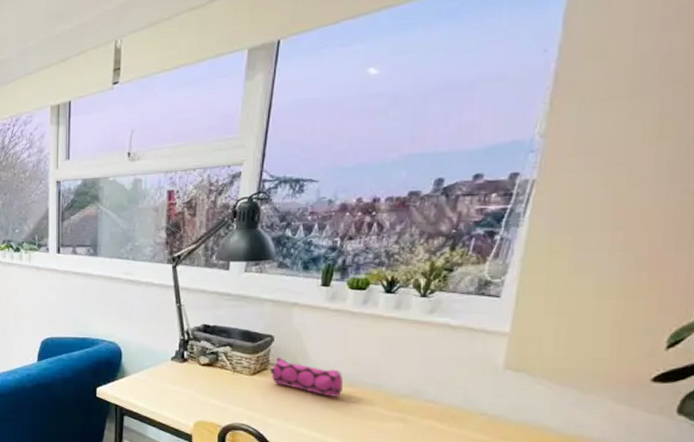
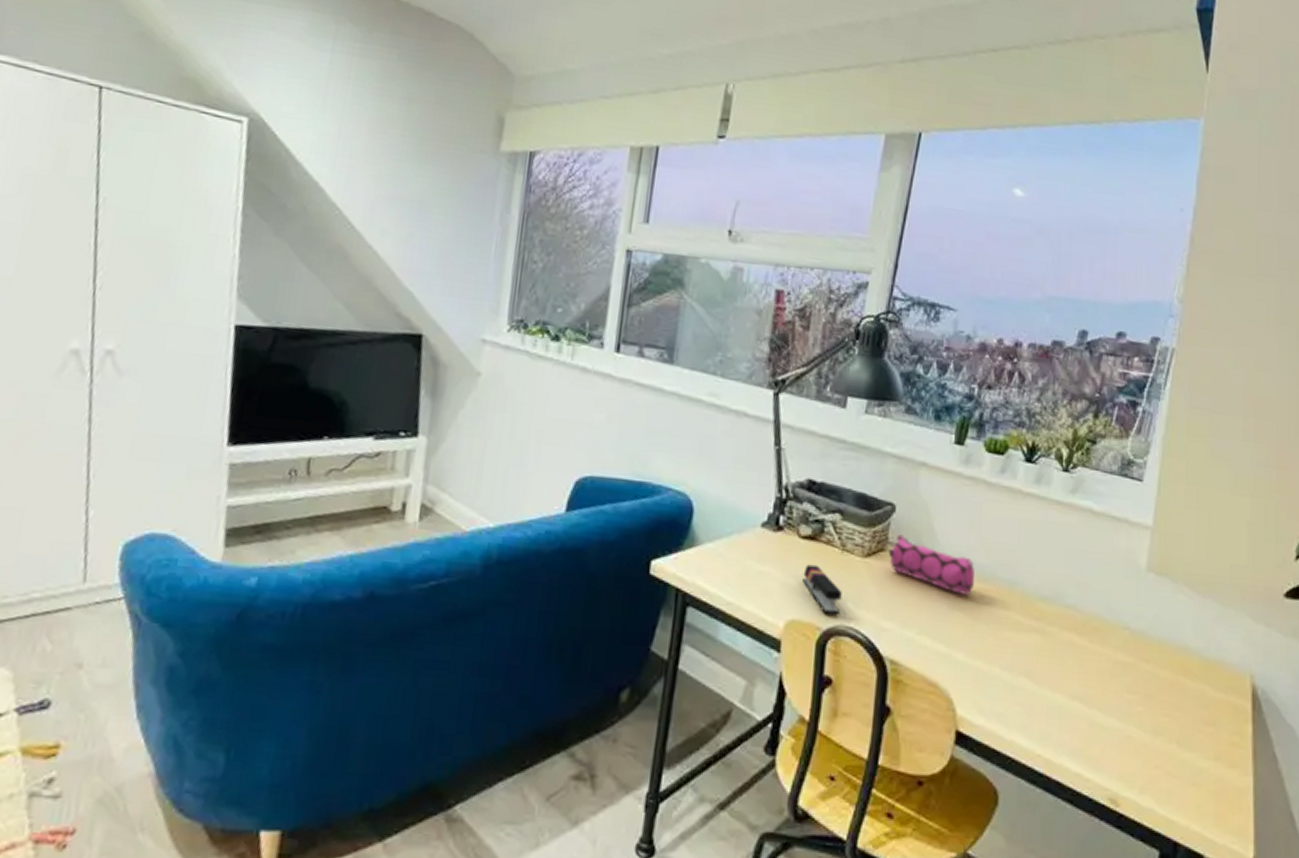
stapler: none [205,383,235,417] -> present [802,564,842,616]

